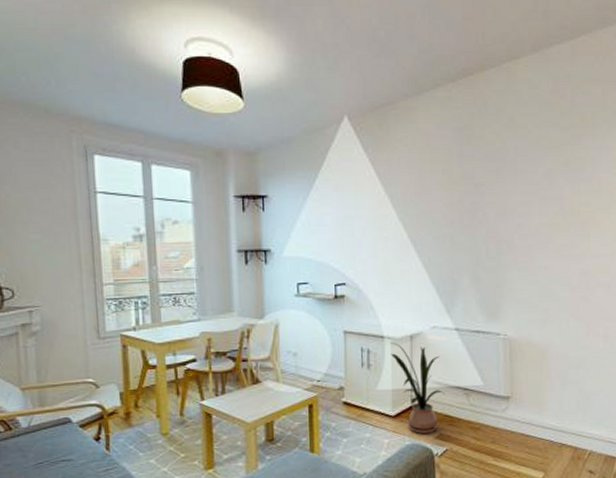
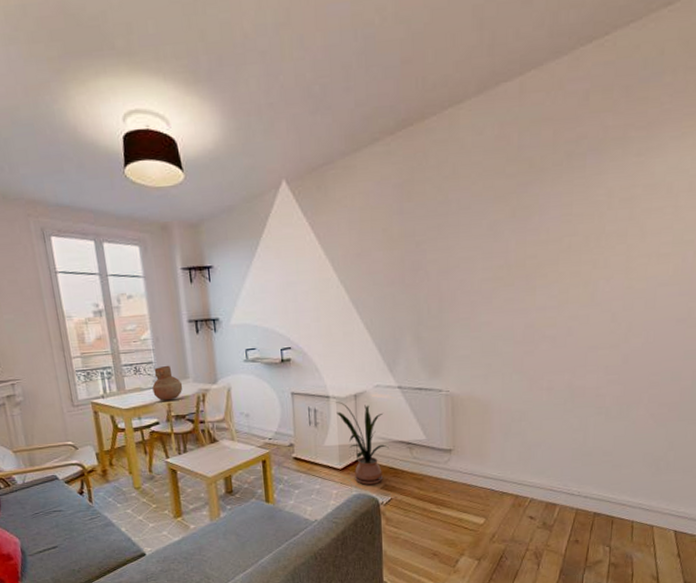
vase: none [192,297,226,336] -> present [152,365,183,401]

